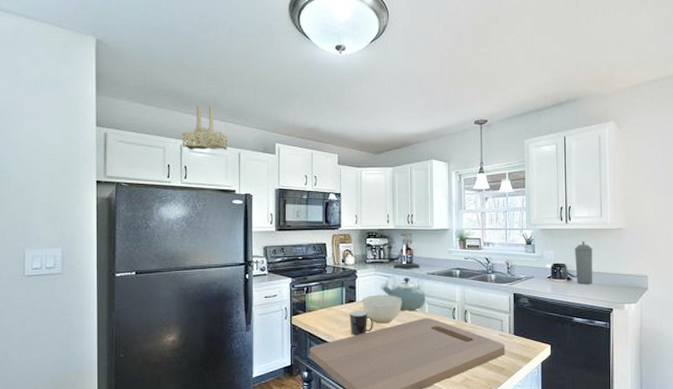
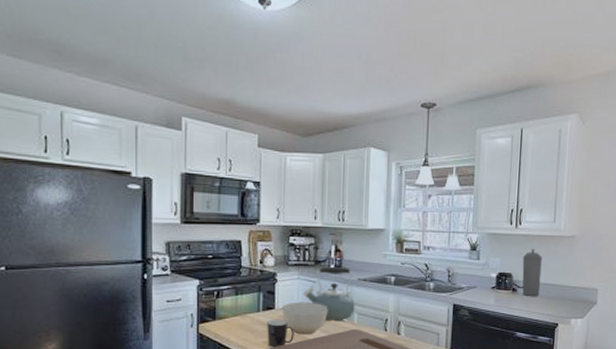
decorative basket: present [183,104,228,150] -> none [63,61,121,122]

